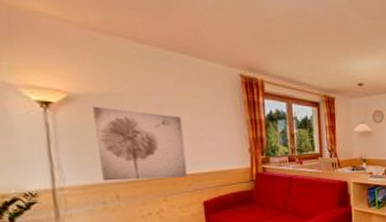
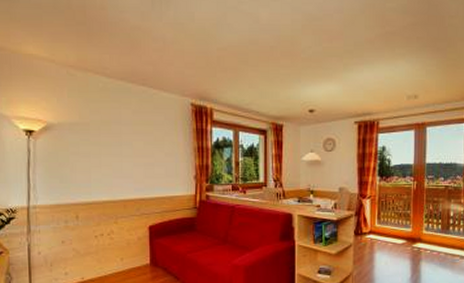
wall art: present [93,106,187,181] -> none [64,134,137,202]

